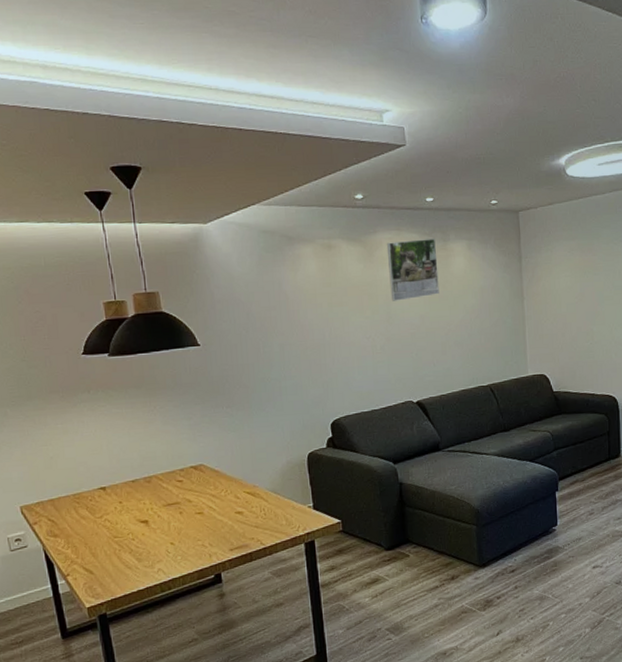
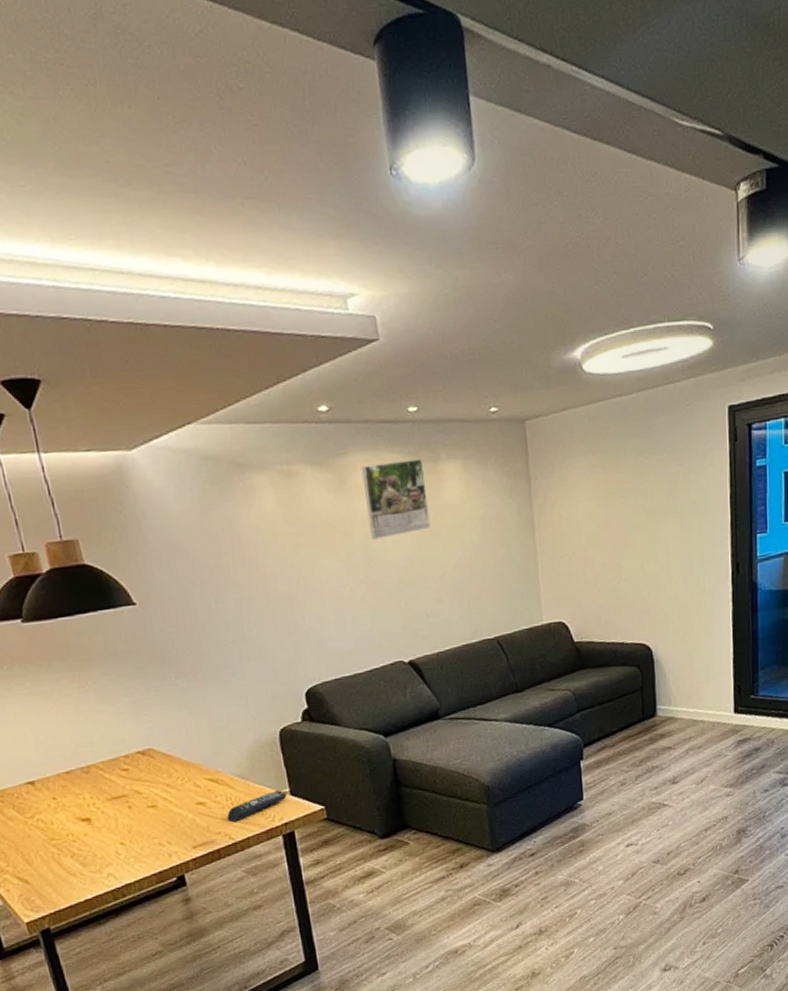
remote control: none [260,505,310,530] -> present [227,790,287,823]

